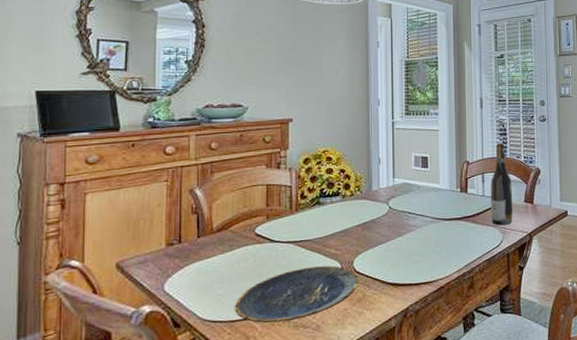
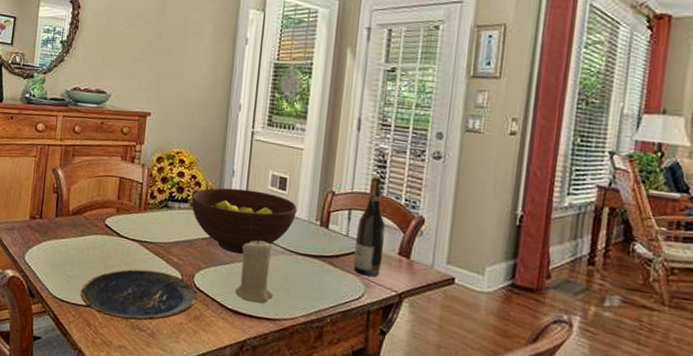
fruit bowl: none [343,172,439,232] -> present [191,188,297,254]
candle: none [394,214,428,272] -> present [235,238,273,303]

